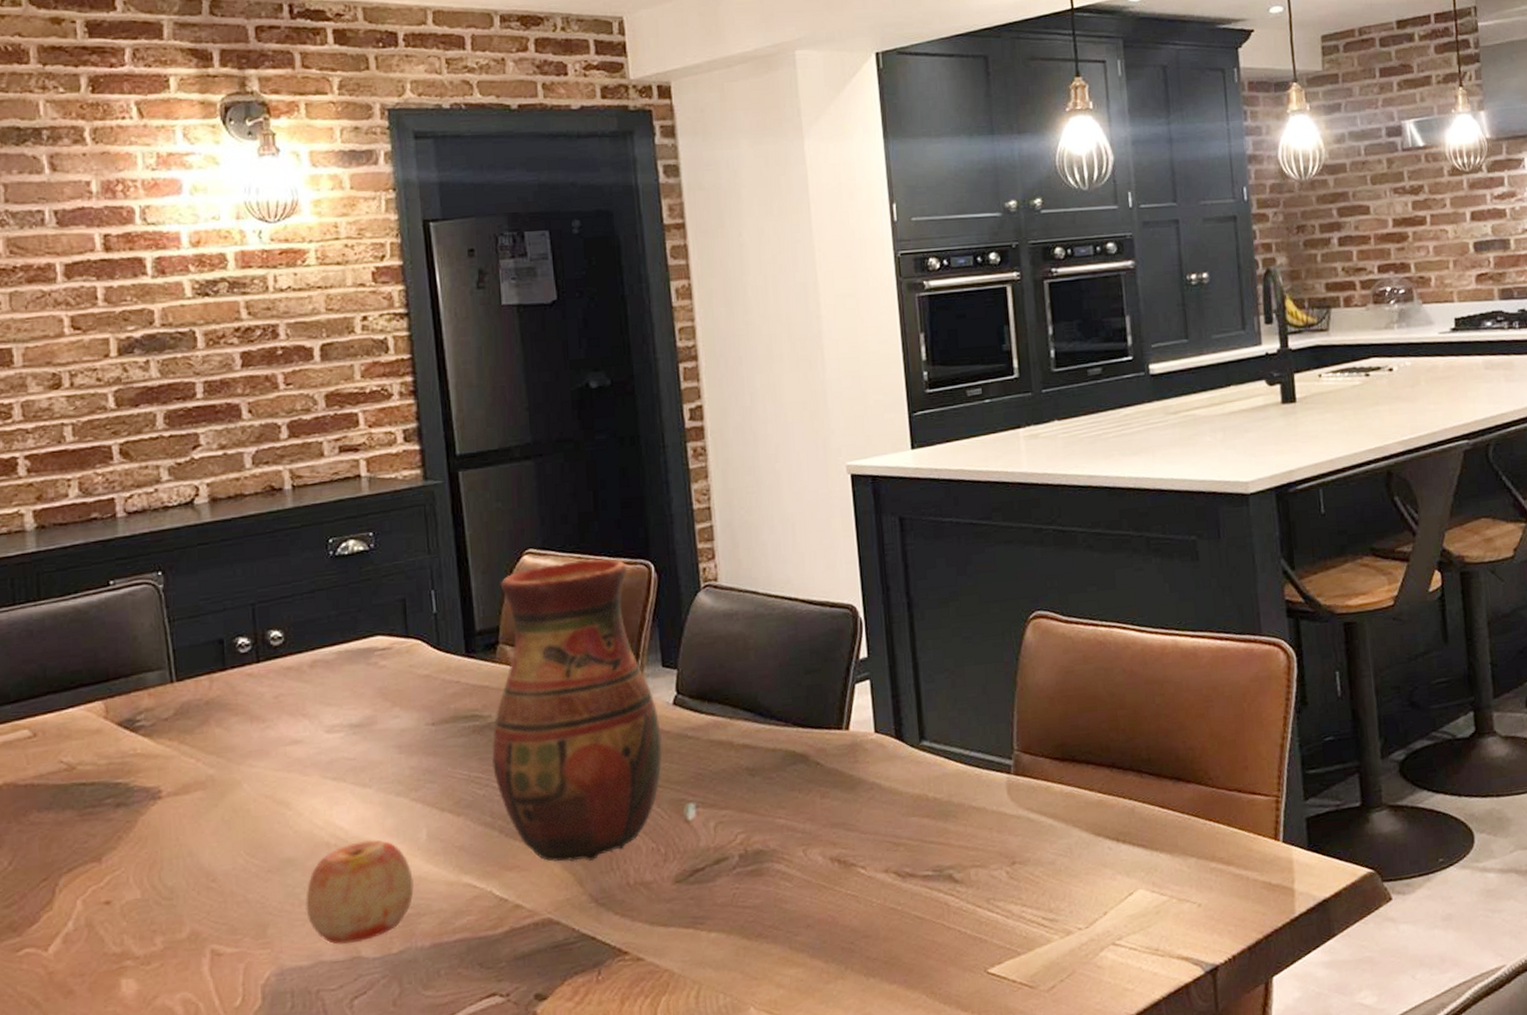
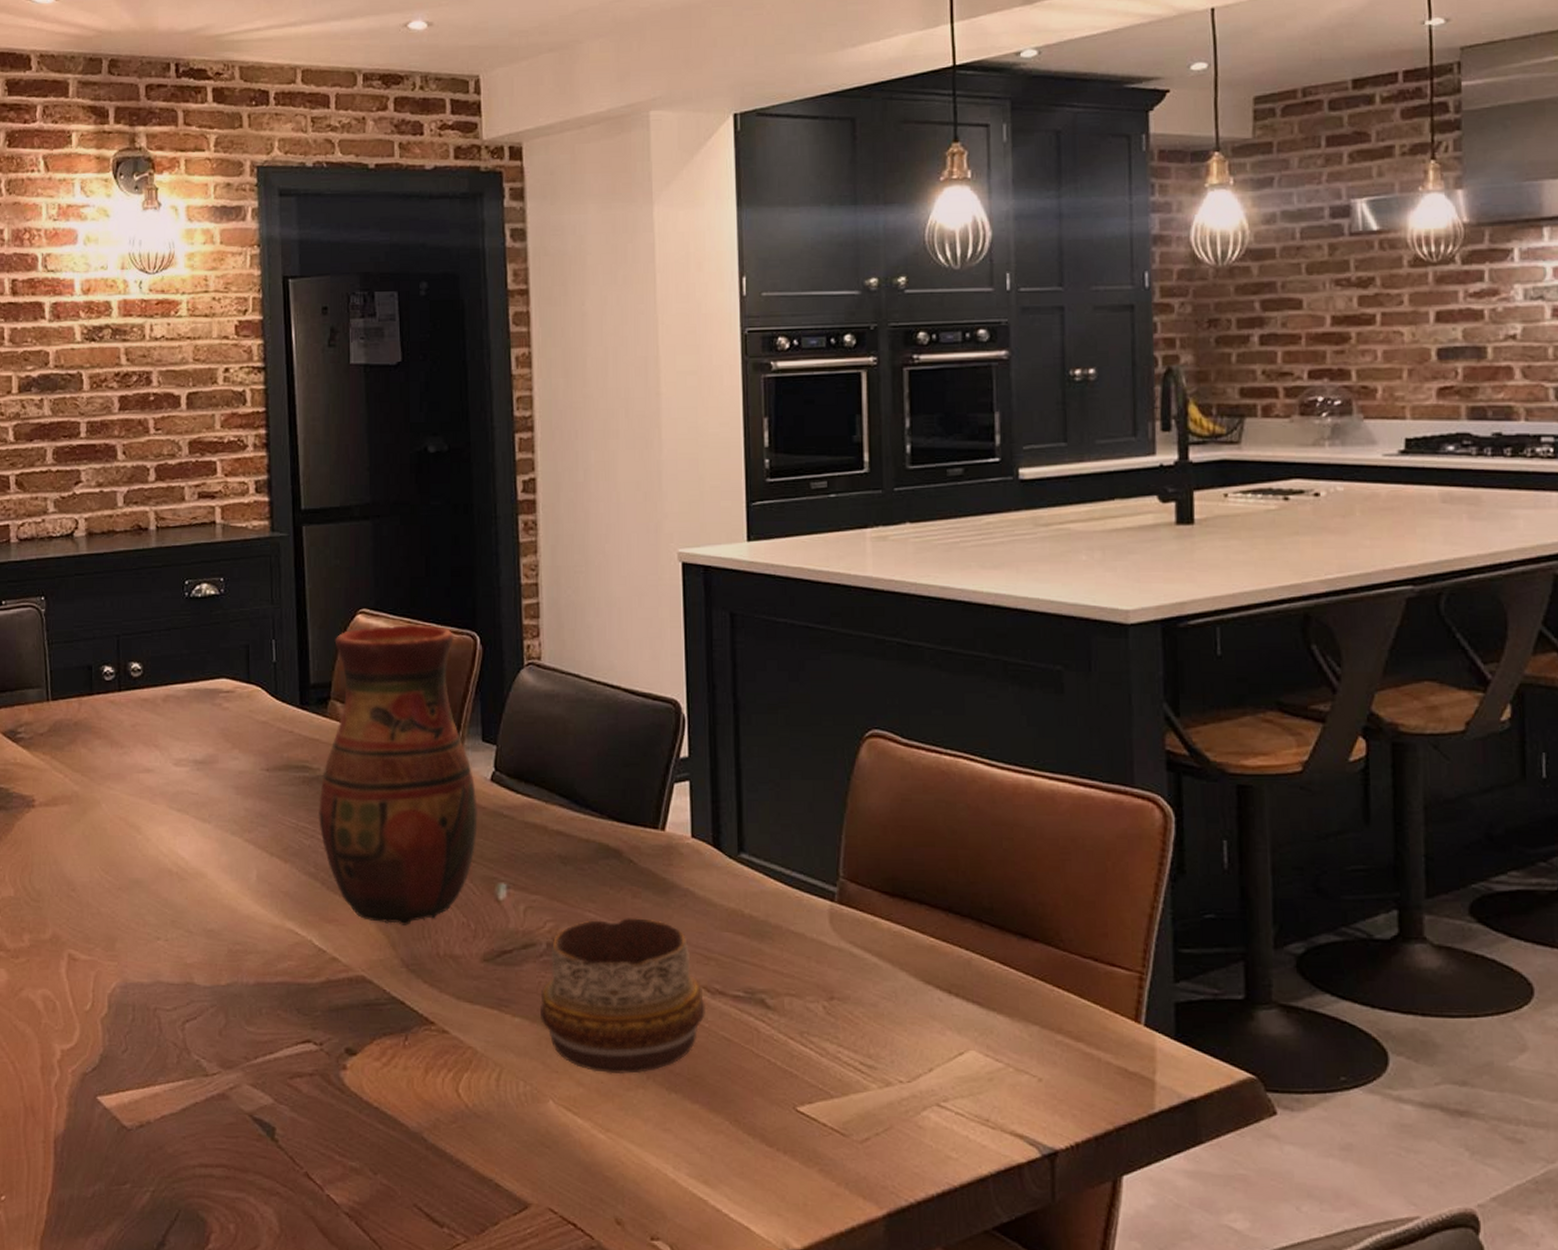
apple: present [305,839,414,945] -> none [149,872,243,969]
decorative bowl: none [736,816,898,972] -> present [540,918,705,1075]

